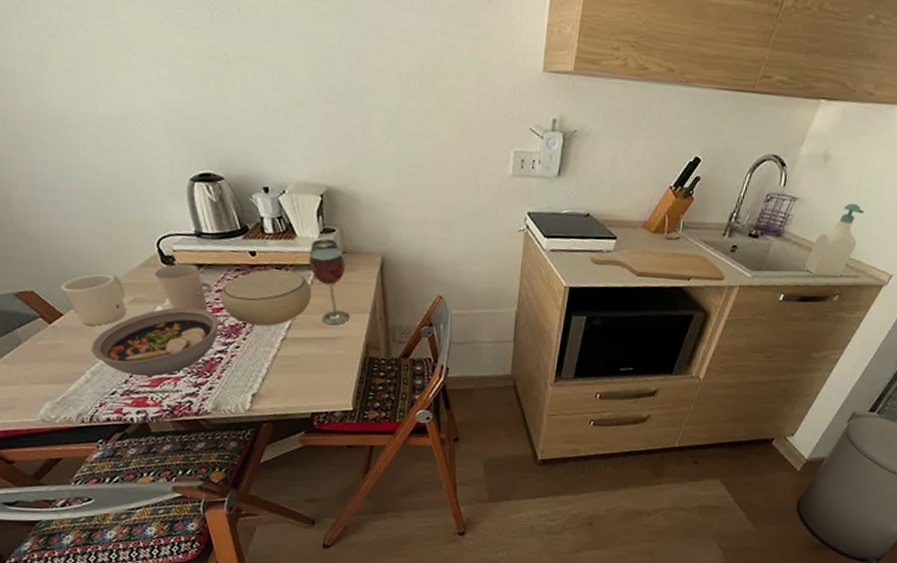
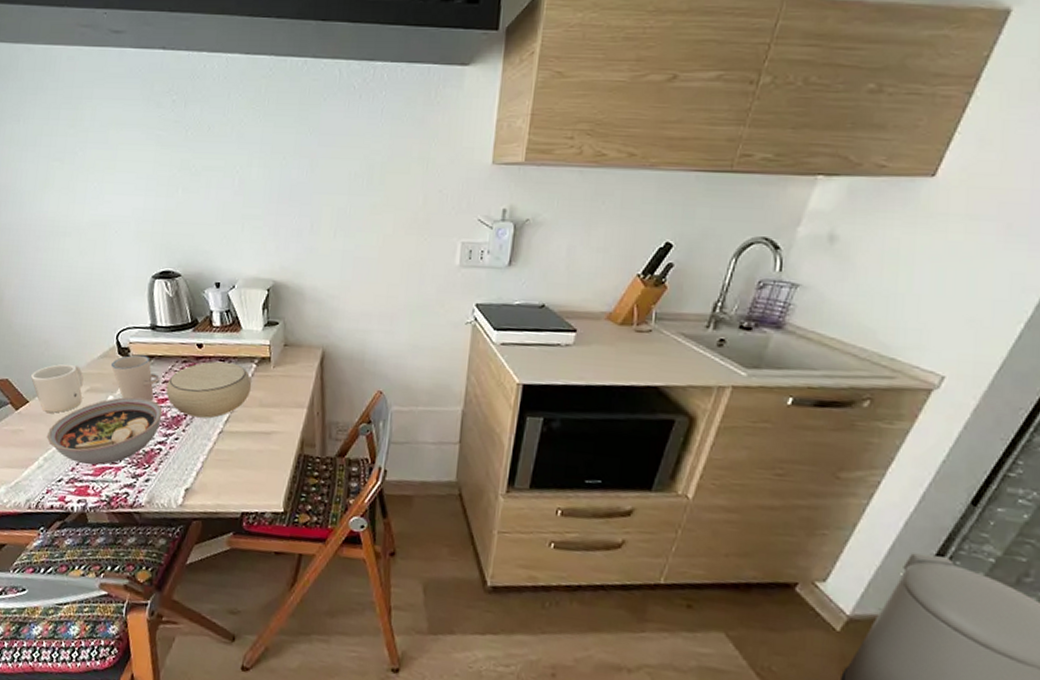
wineglass: present [308,238,350,325] -> none [251,331,288,420]
chopping board: present [591,249,725,282] -> none [547,342,712,381]
soap bottle: present [803,203,865,277] -> none [816,289,893,378]

